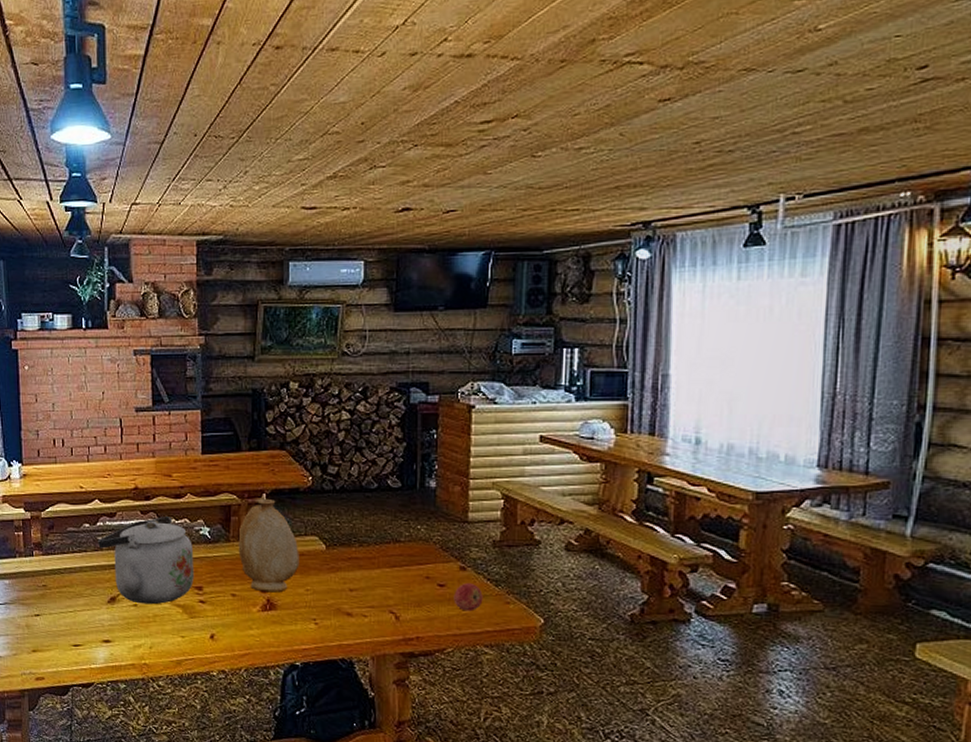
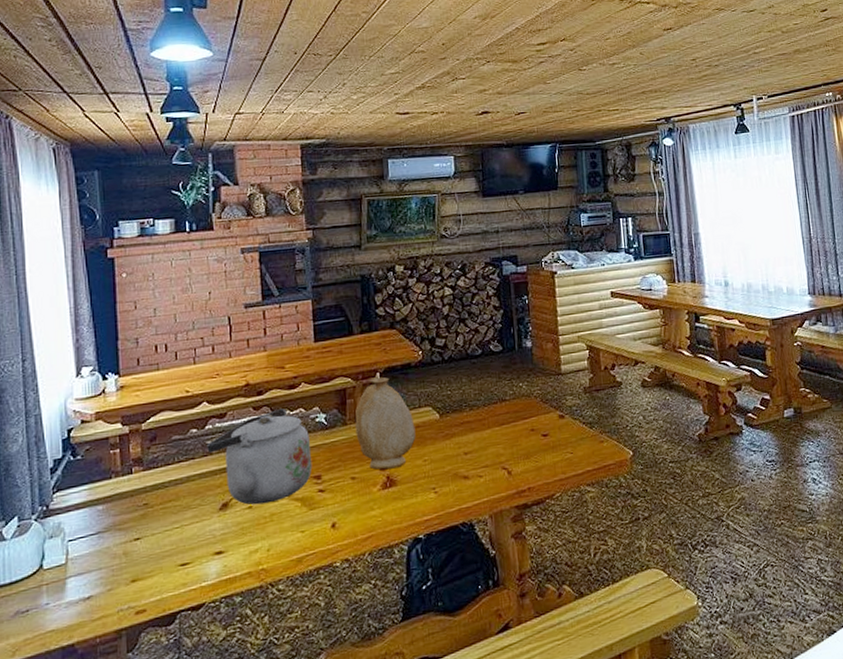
apple: present [453,582,483,612] -> none [556,428,581,456]

